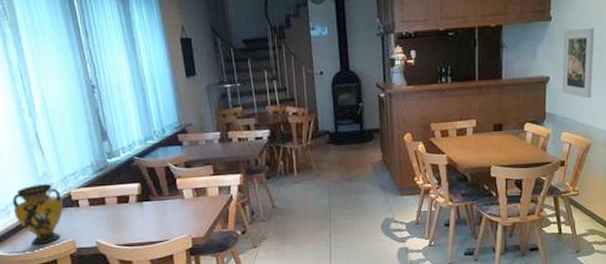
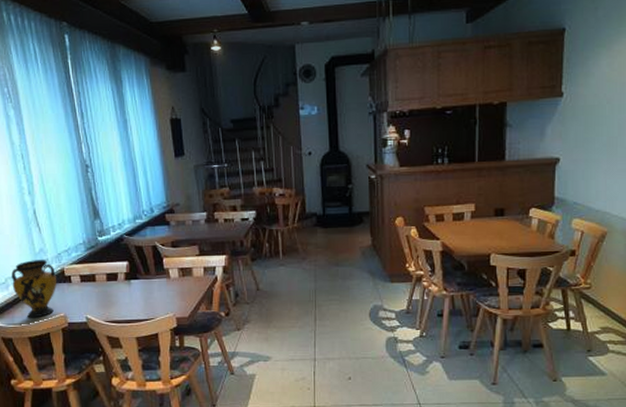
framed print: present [561,28,595,99] -> none [573,104,613,182]

